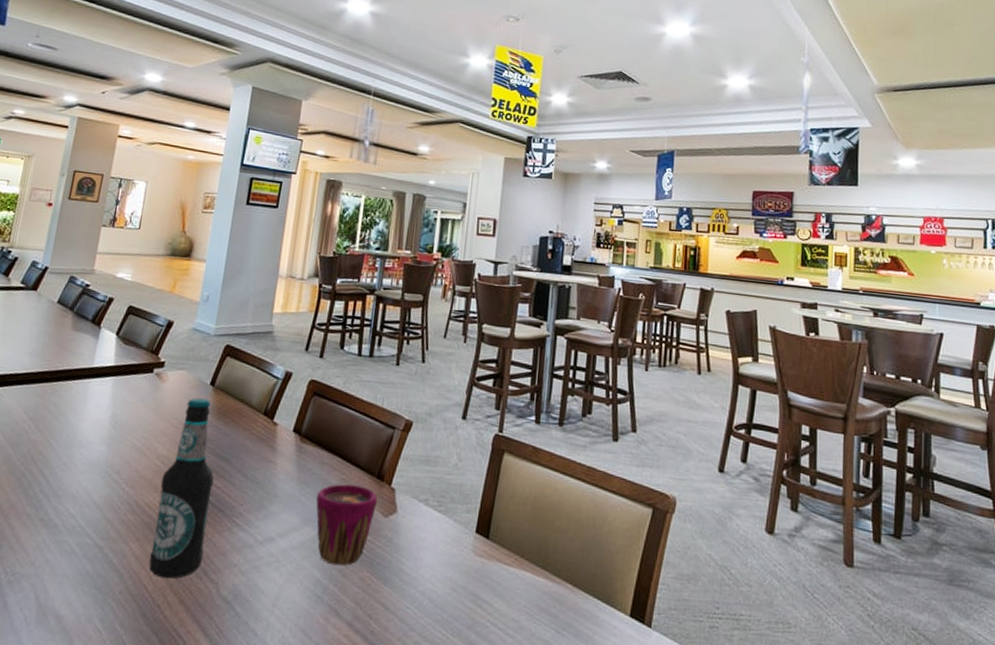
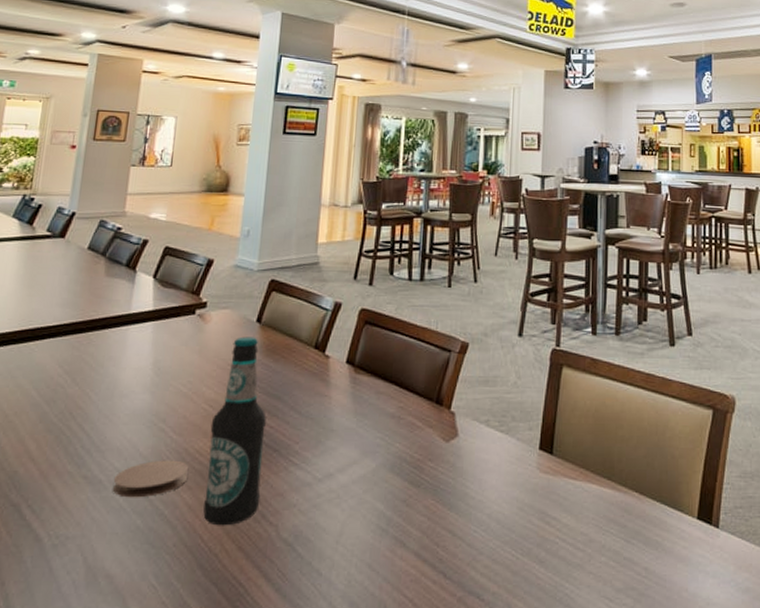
coaster: none [66,510,138,545] -> present [112,460,189,498]
cup: present [316,484,377,566] -> none [374,412,437,496]

